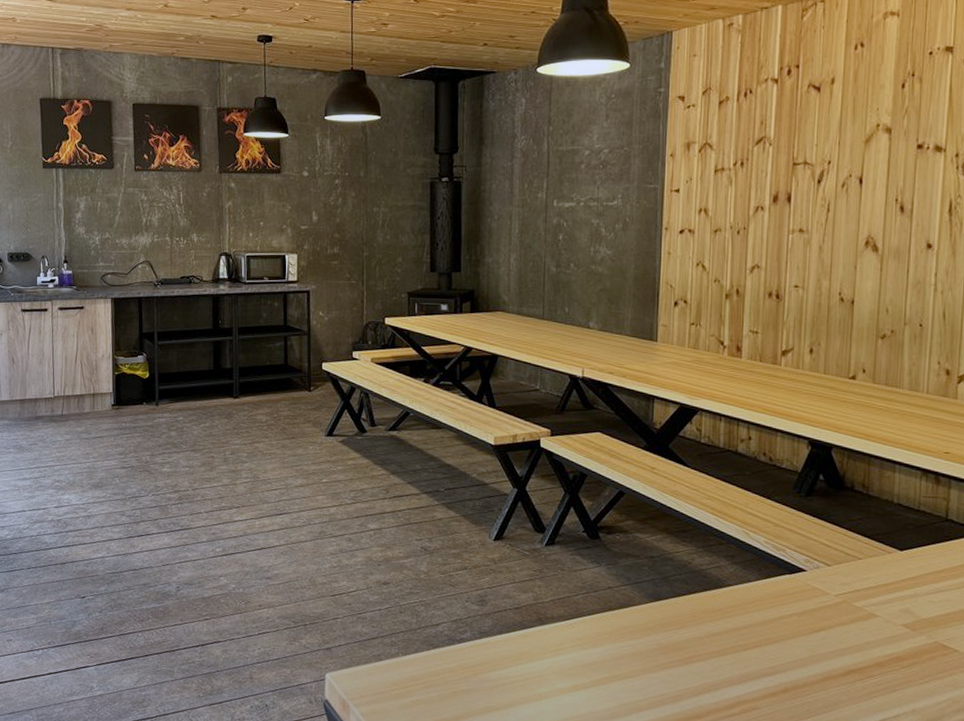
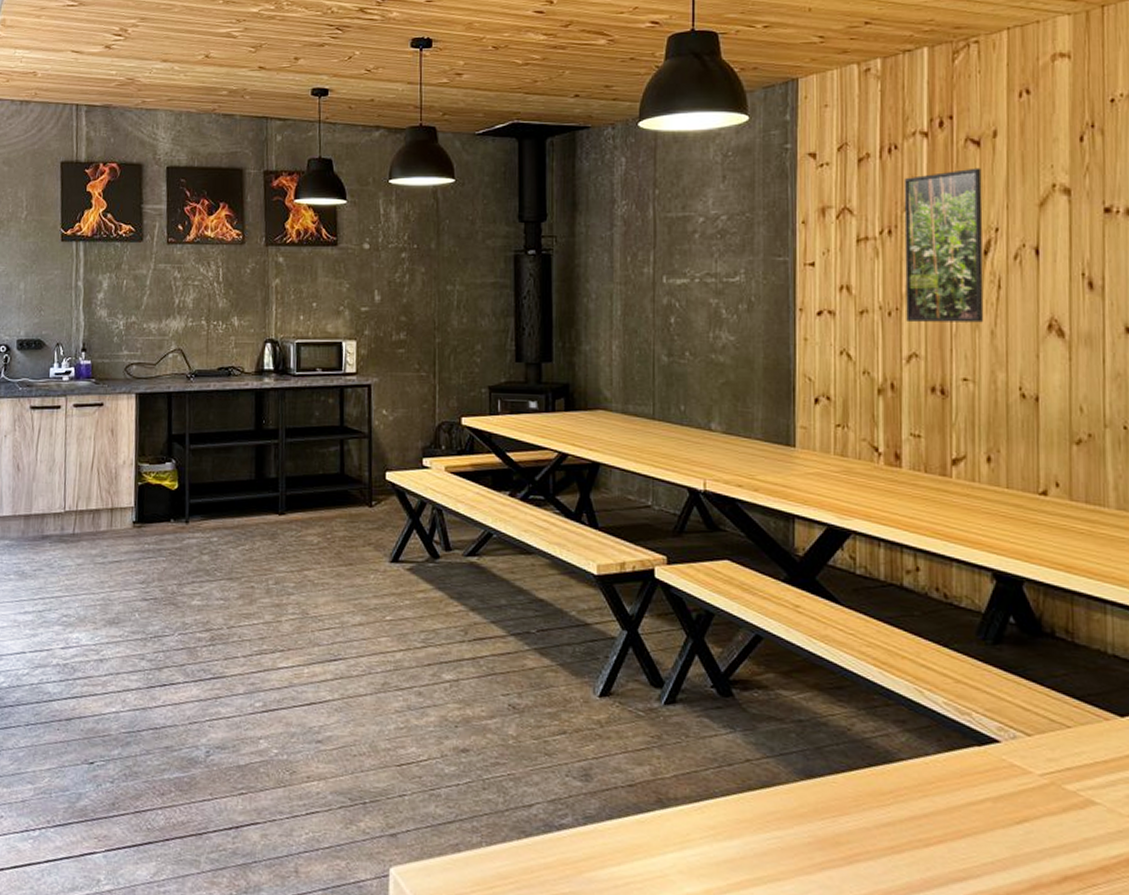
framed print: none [752,110,820,240] -> present [904,168,984,323]

